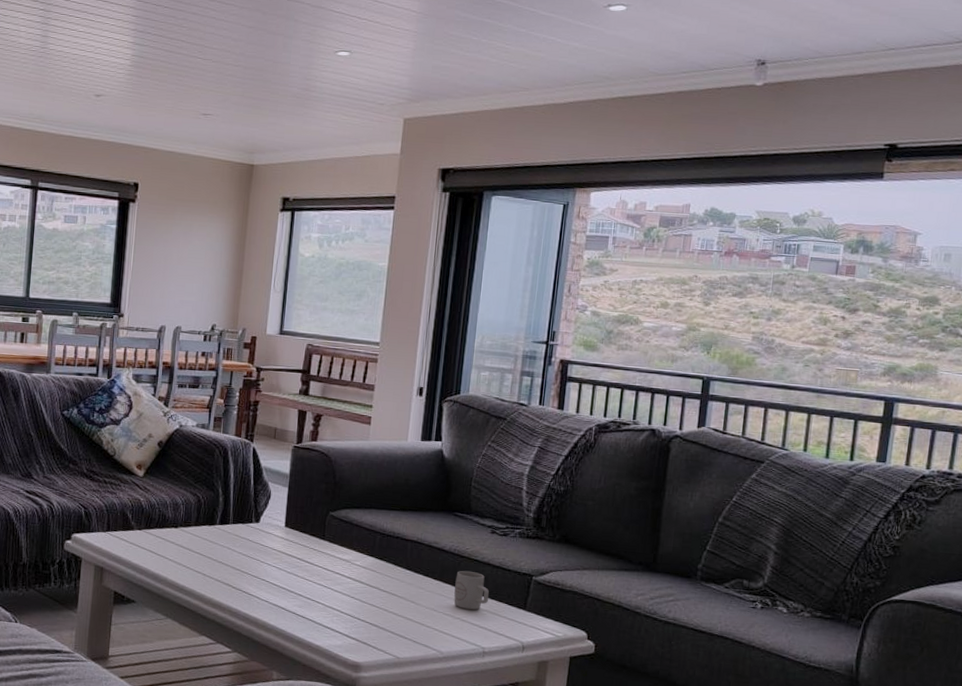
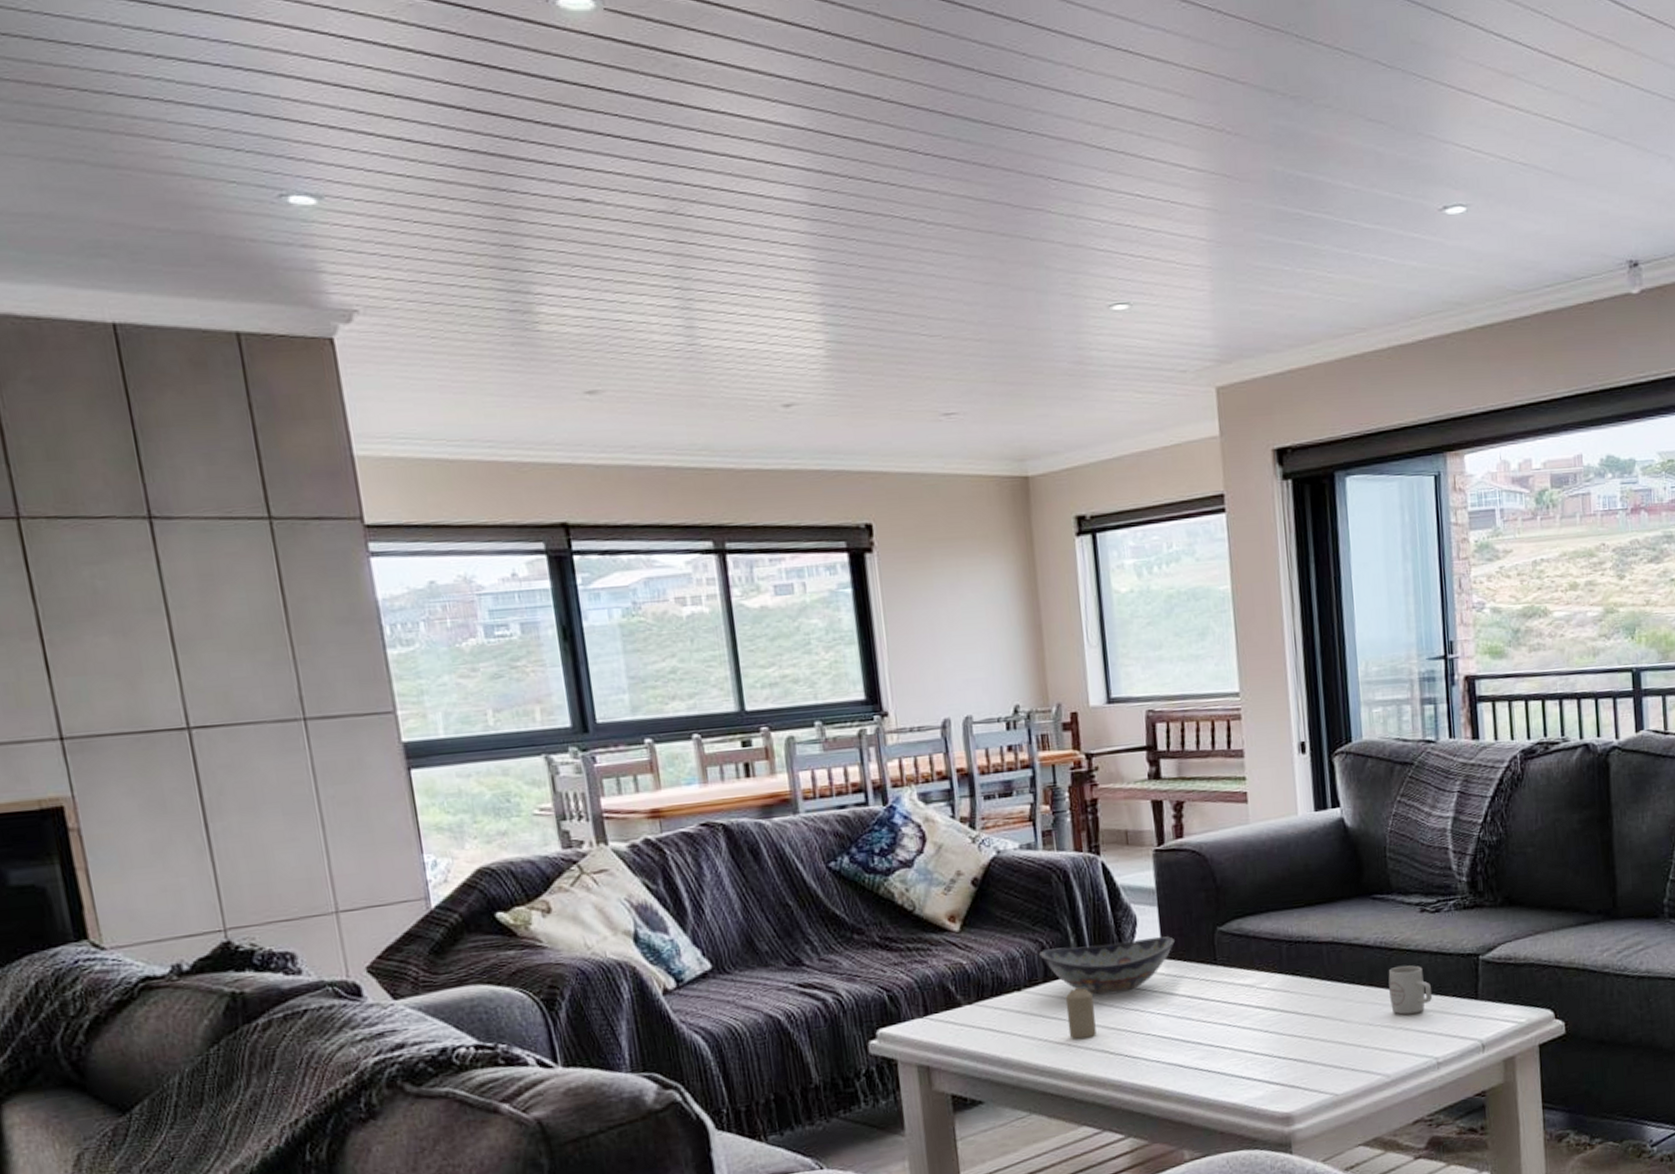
decorative bowl: none [196,502,297,546] -> present [1039,936,1176,996]
candle: none [205,534,228,573] -> present [1065,987,1097,1039]

